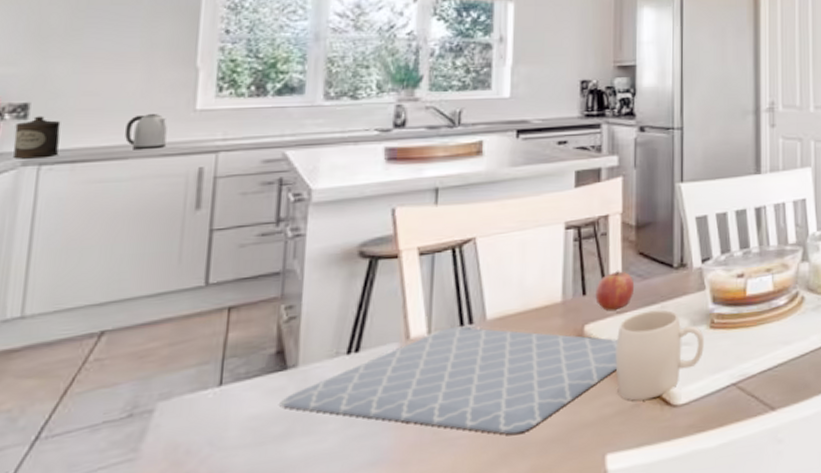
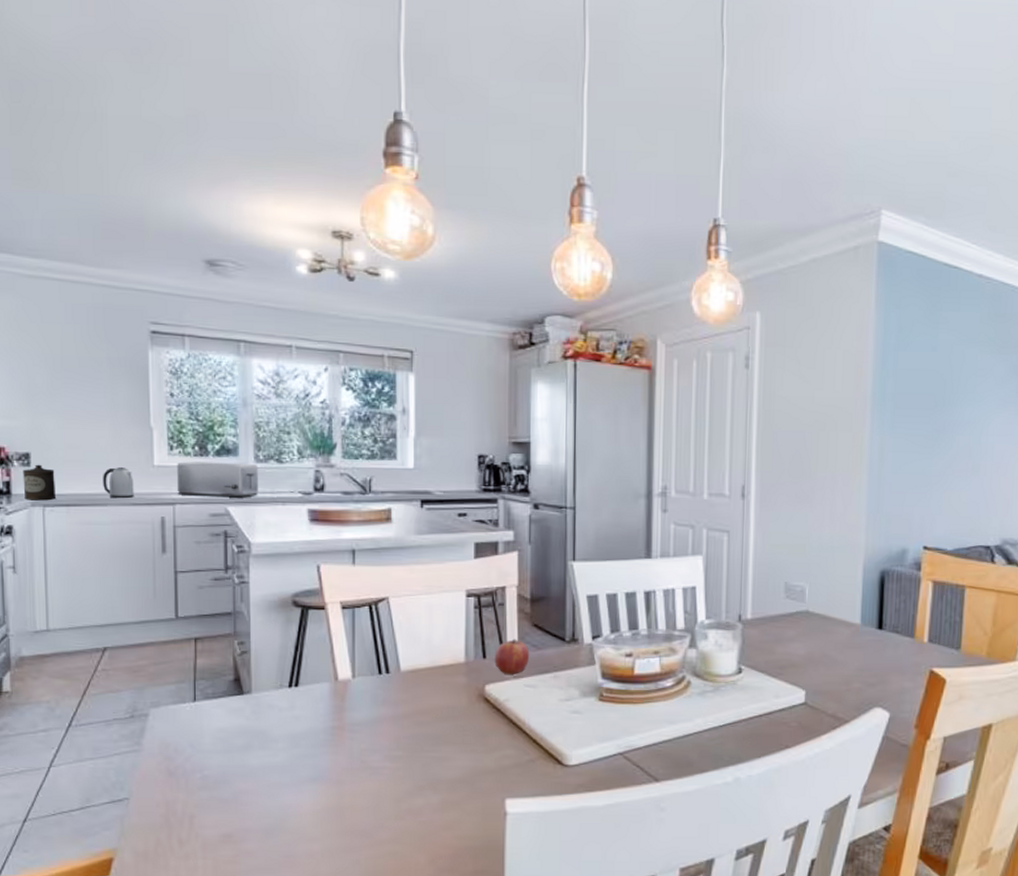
toaster: none [223,102,327,141] -> present [177,461,258,498]
placemat: present [279,326,618,435] -> none [240,674,515,771]
mug: present [615,309,704,401] -> none [513,678,593,757]

